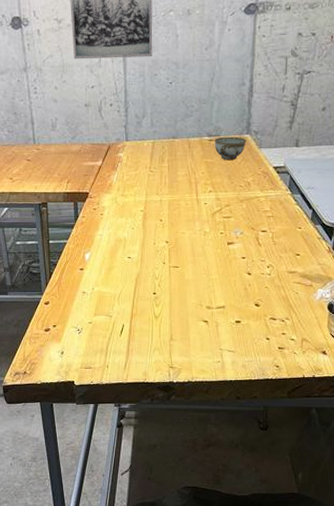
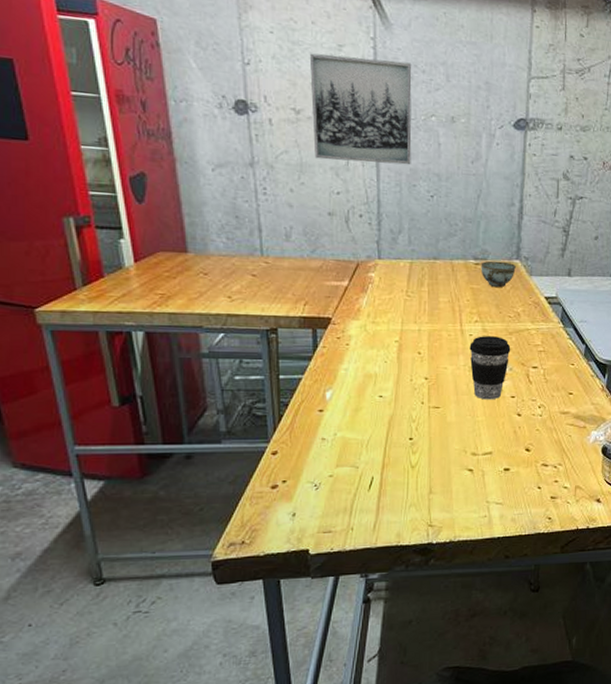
coffee cup: none [204,204,242,261] -> present [469,336,511,400]

